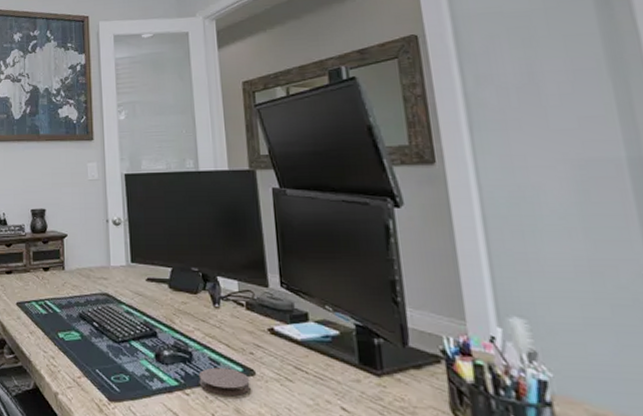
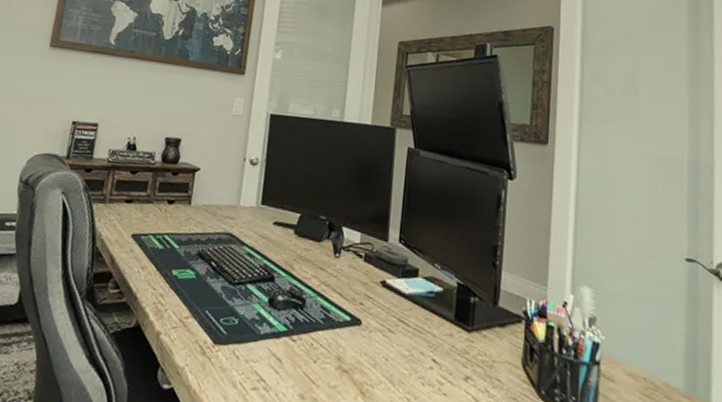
coaster: present [198,367,251,396] -> none [307,315,356,344]

